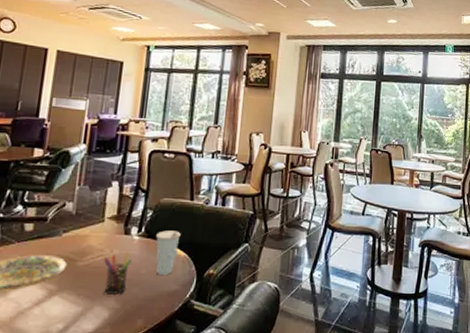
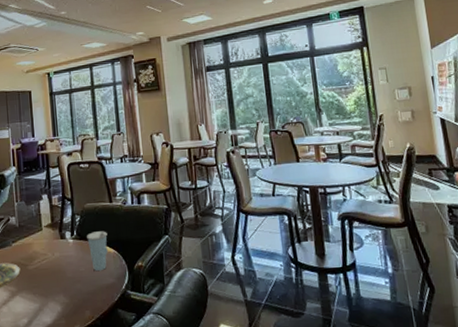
pen holder: present [103,251,132,296] -> none [48,253,71,292]

